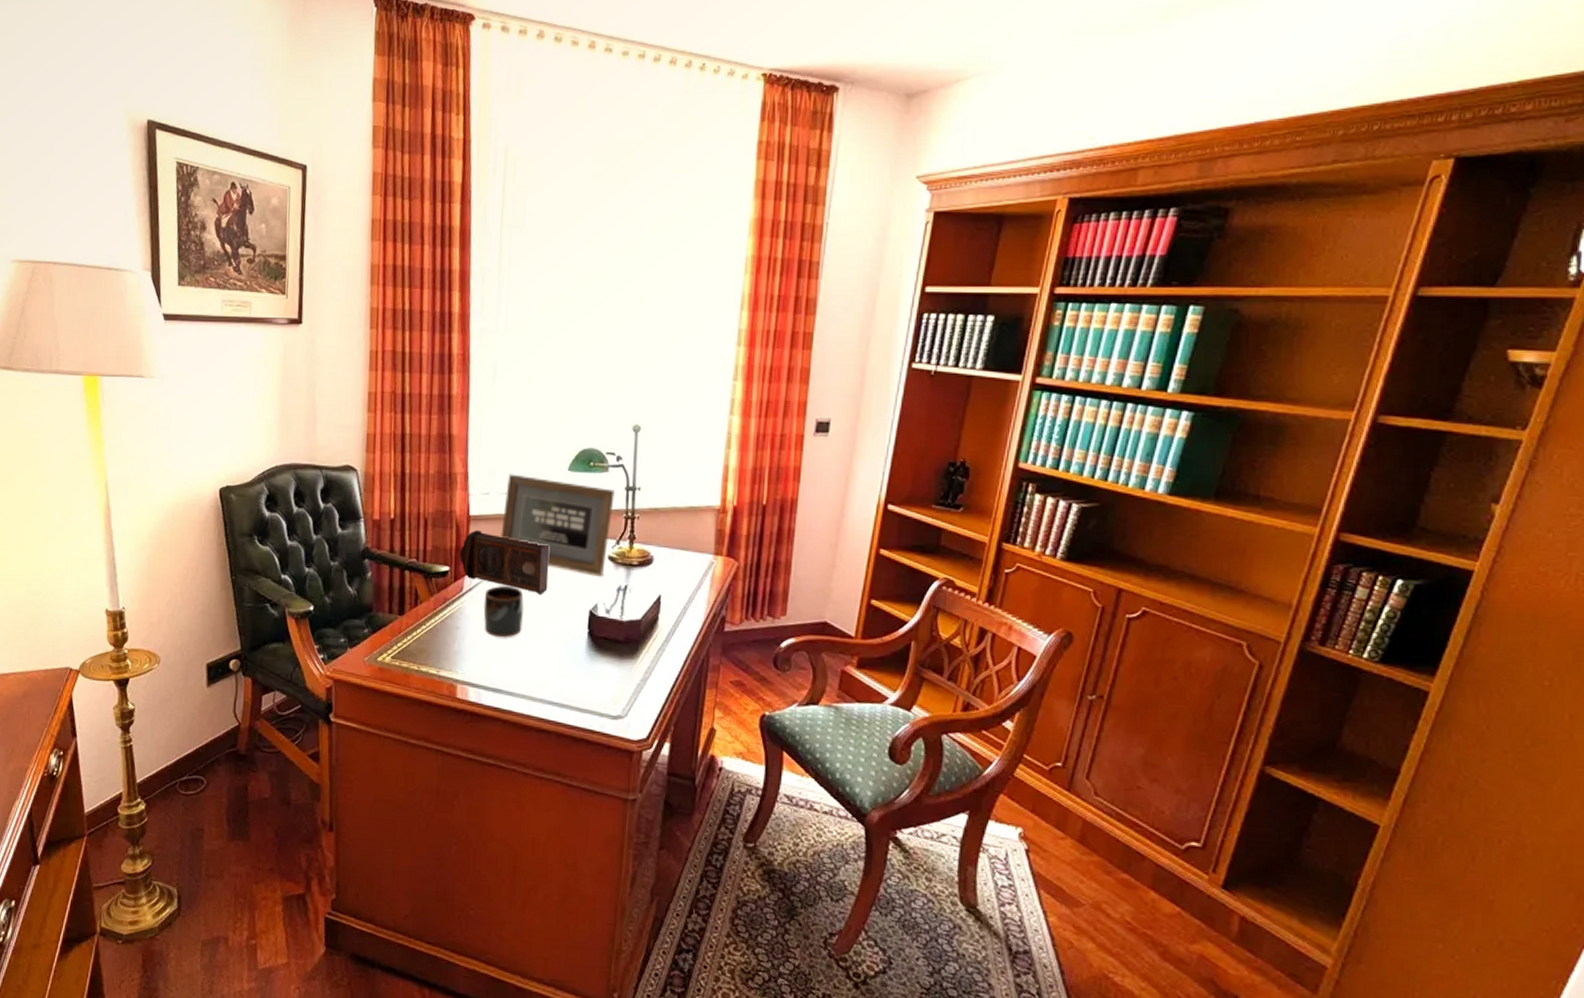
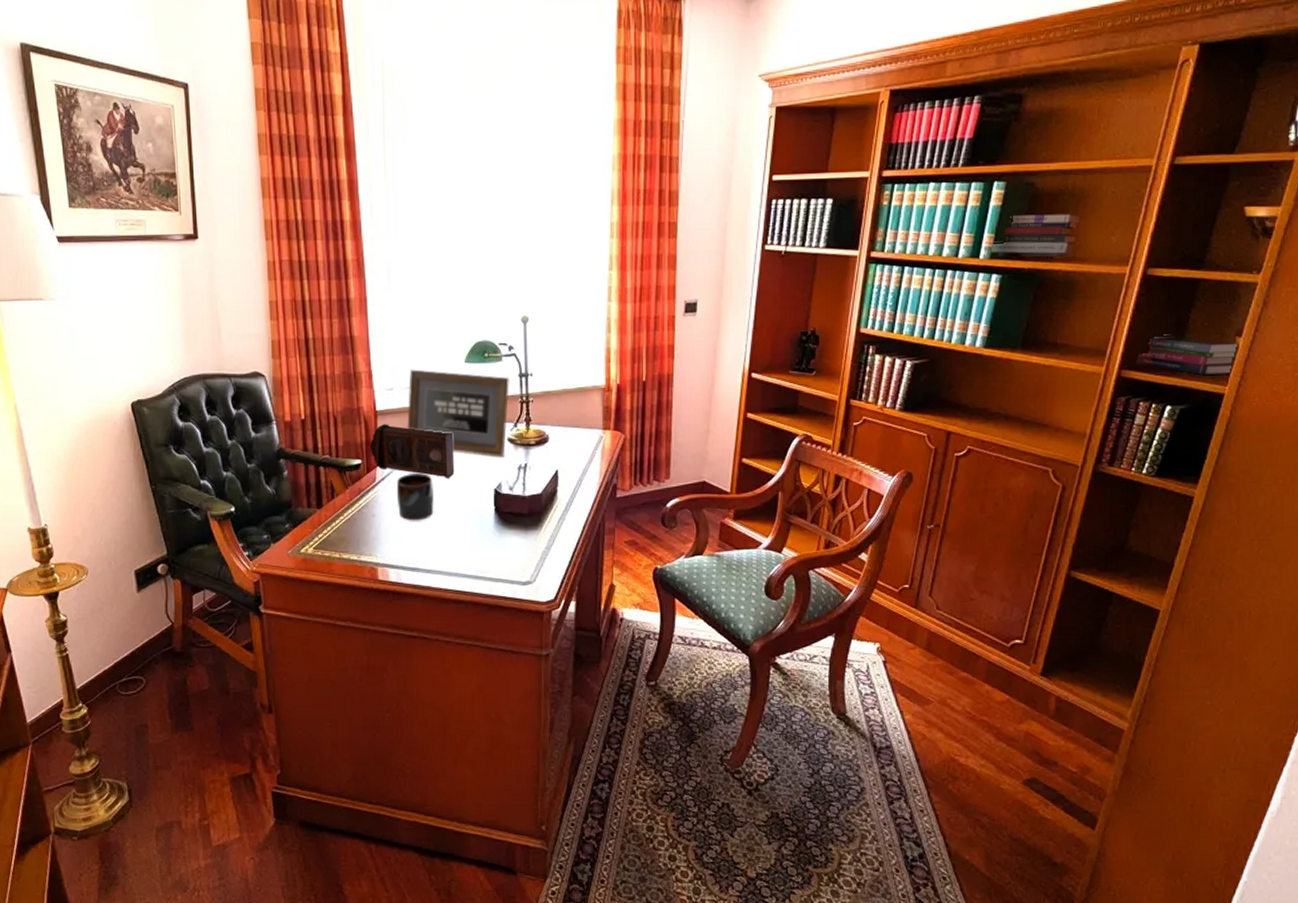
books: none [1181,345,1296,398] -> present [990,214,1081,258]
books: none [1360,494,1494,547] -> present [1136,334,1238,375]

